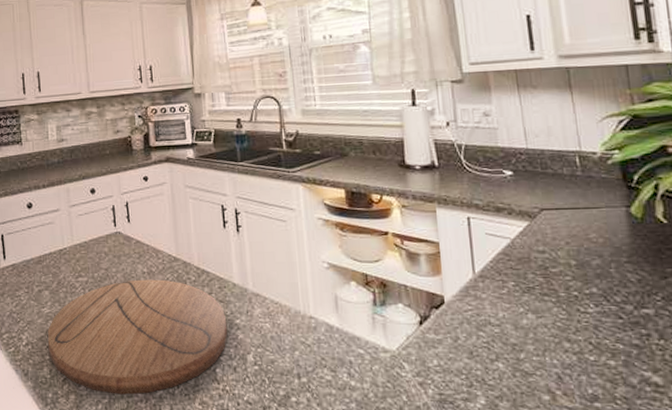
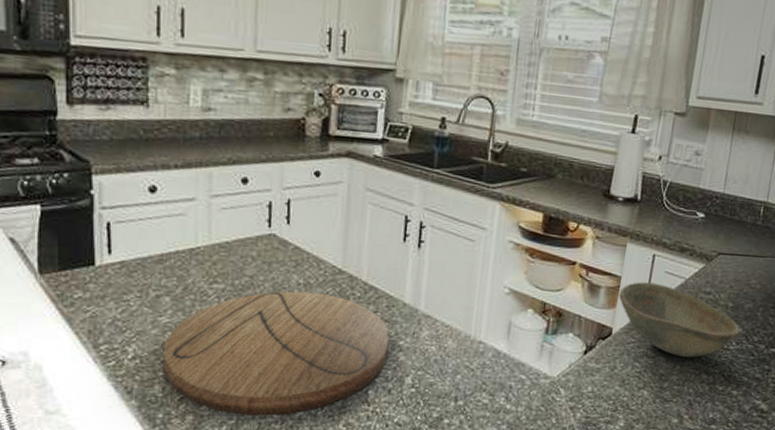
bowl: none [441,246,595,324] -> present [618,282,741,358]

